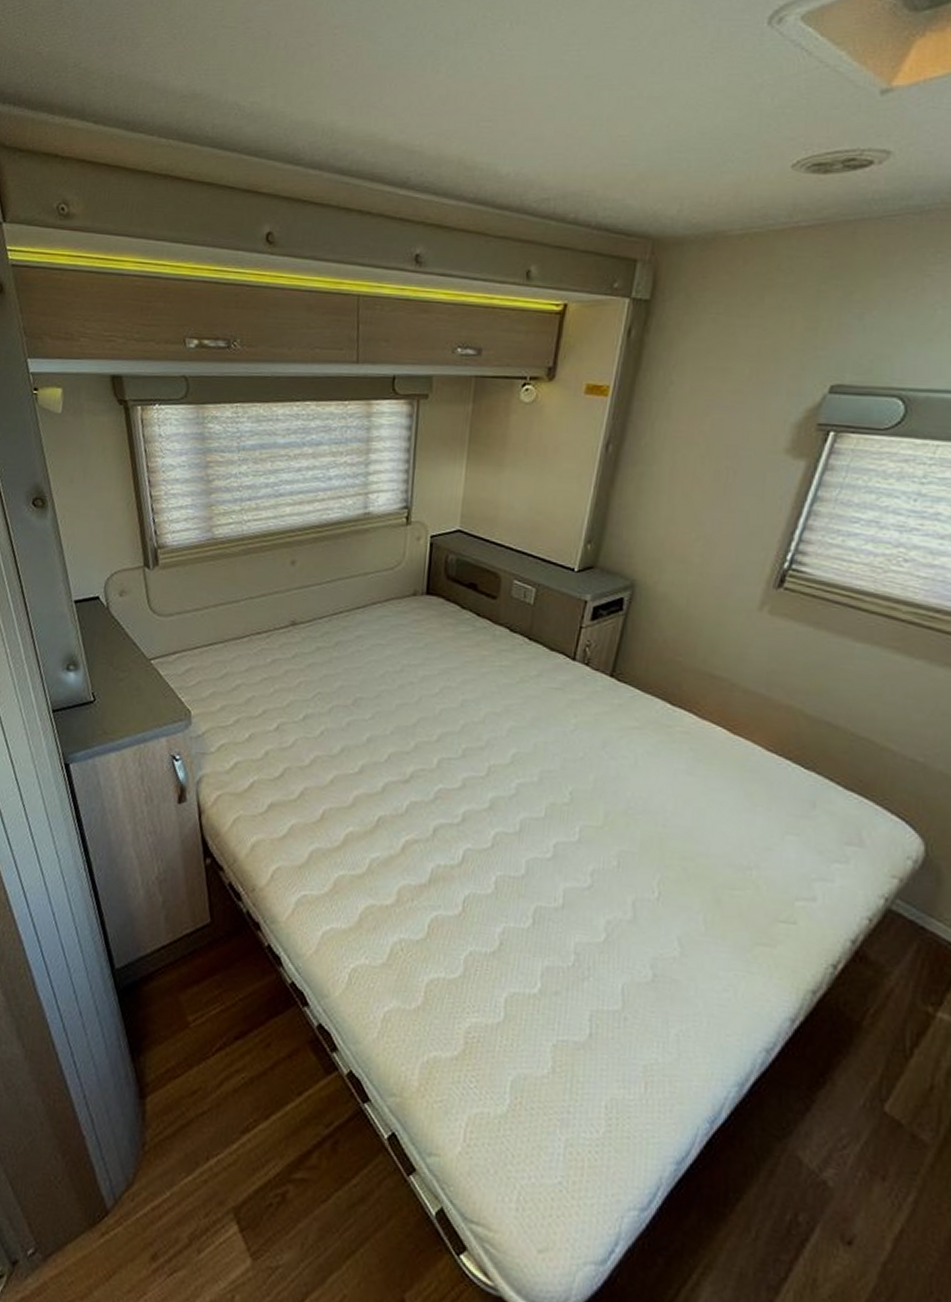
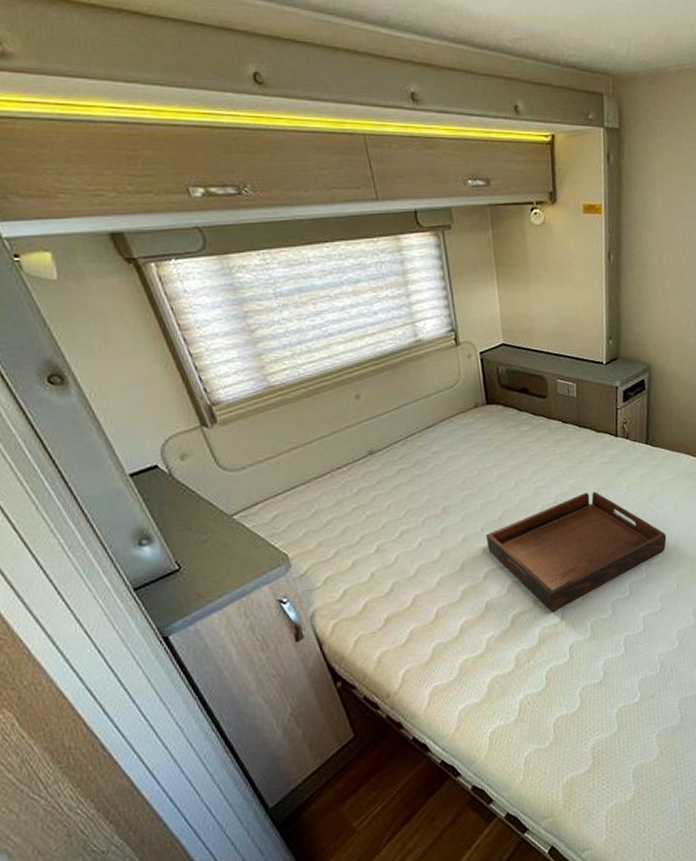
serving tray: none [393,718,615,850] -> present [486,491,667,612]

